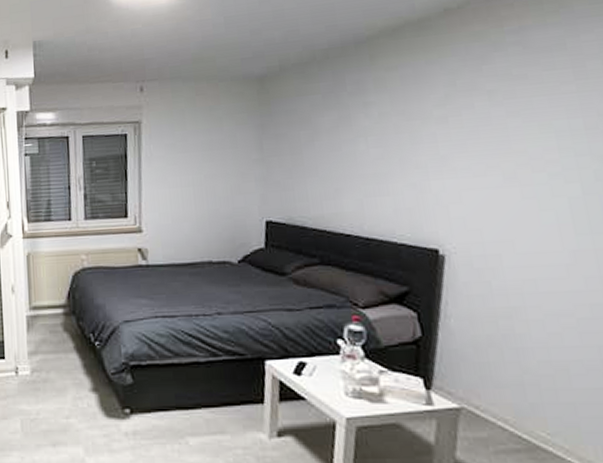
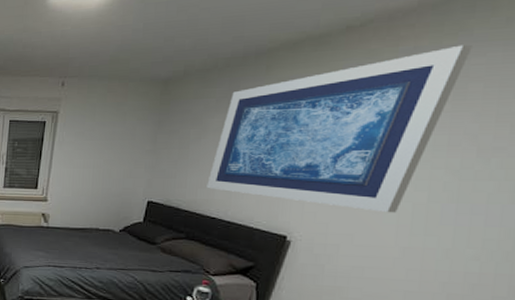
wall art: none [331,21,578,212] -> present [206,44,472,213]

